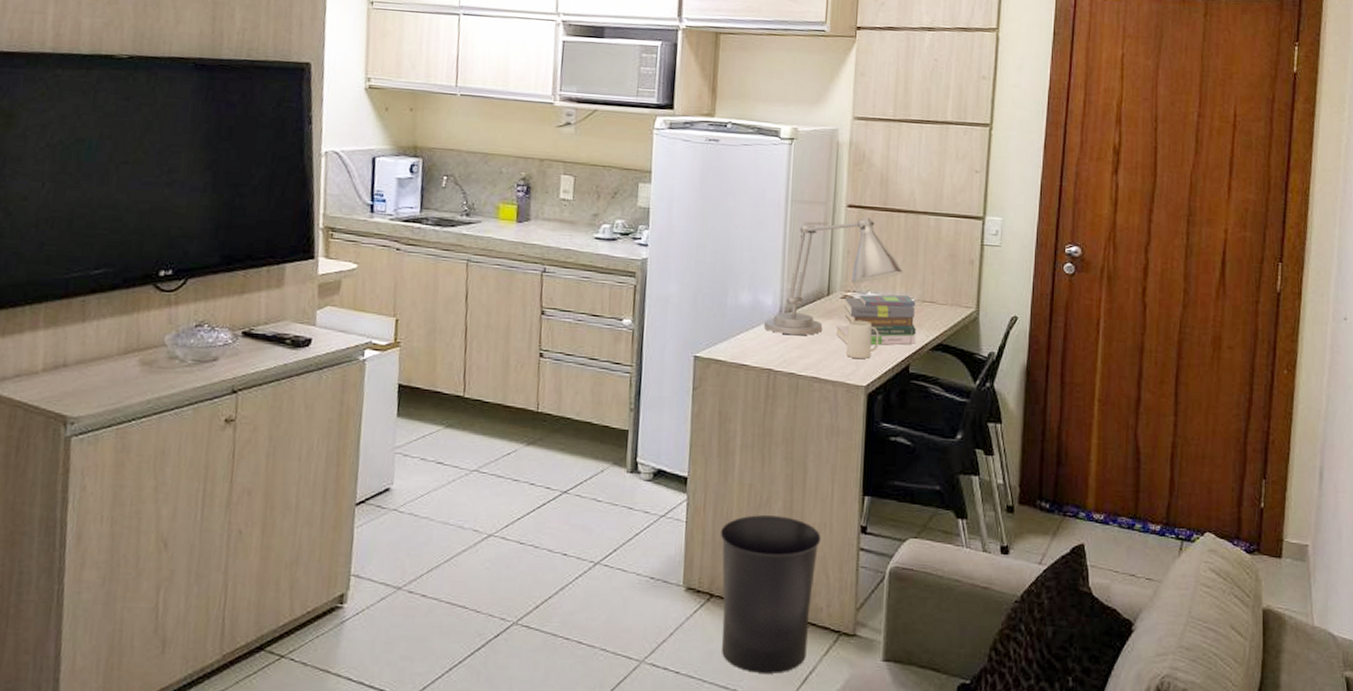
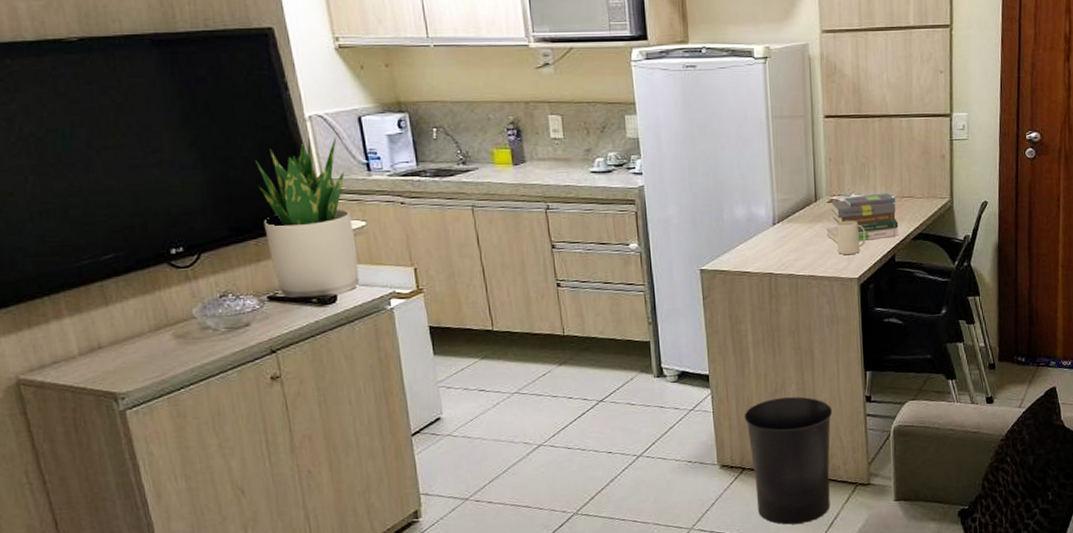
planter: none [254,172,348,340] -> present [256,136,360,300]
desk lamp: present [764,217,903,335] -> none [761,125,881,241]

